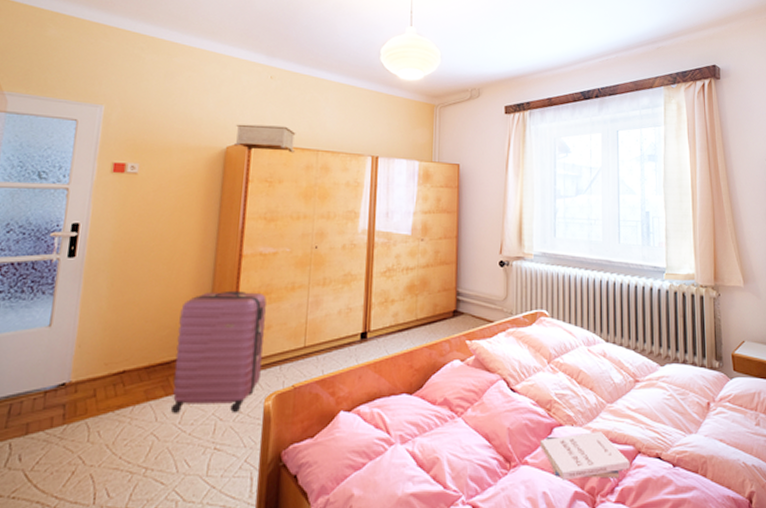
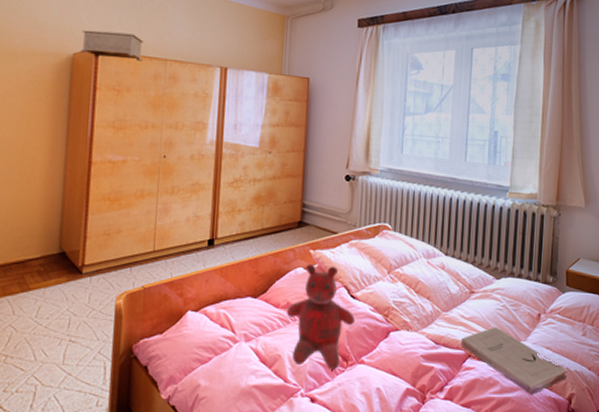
suitcase: present [171,290,267,414] -> none [28,196,117,310]
teddy bear: none [443,355,517,473] -> present [286,264,356,370]
books: present [540,432,630,480] -> none [376,337,460,378]
book: none [628,418,745,495] -> present [460,327,567,395]

